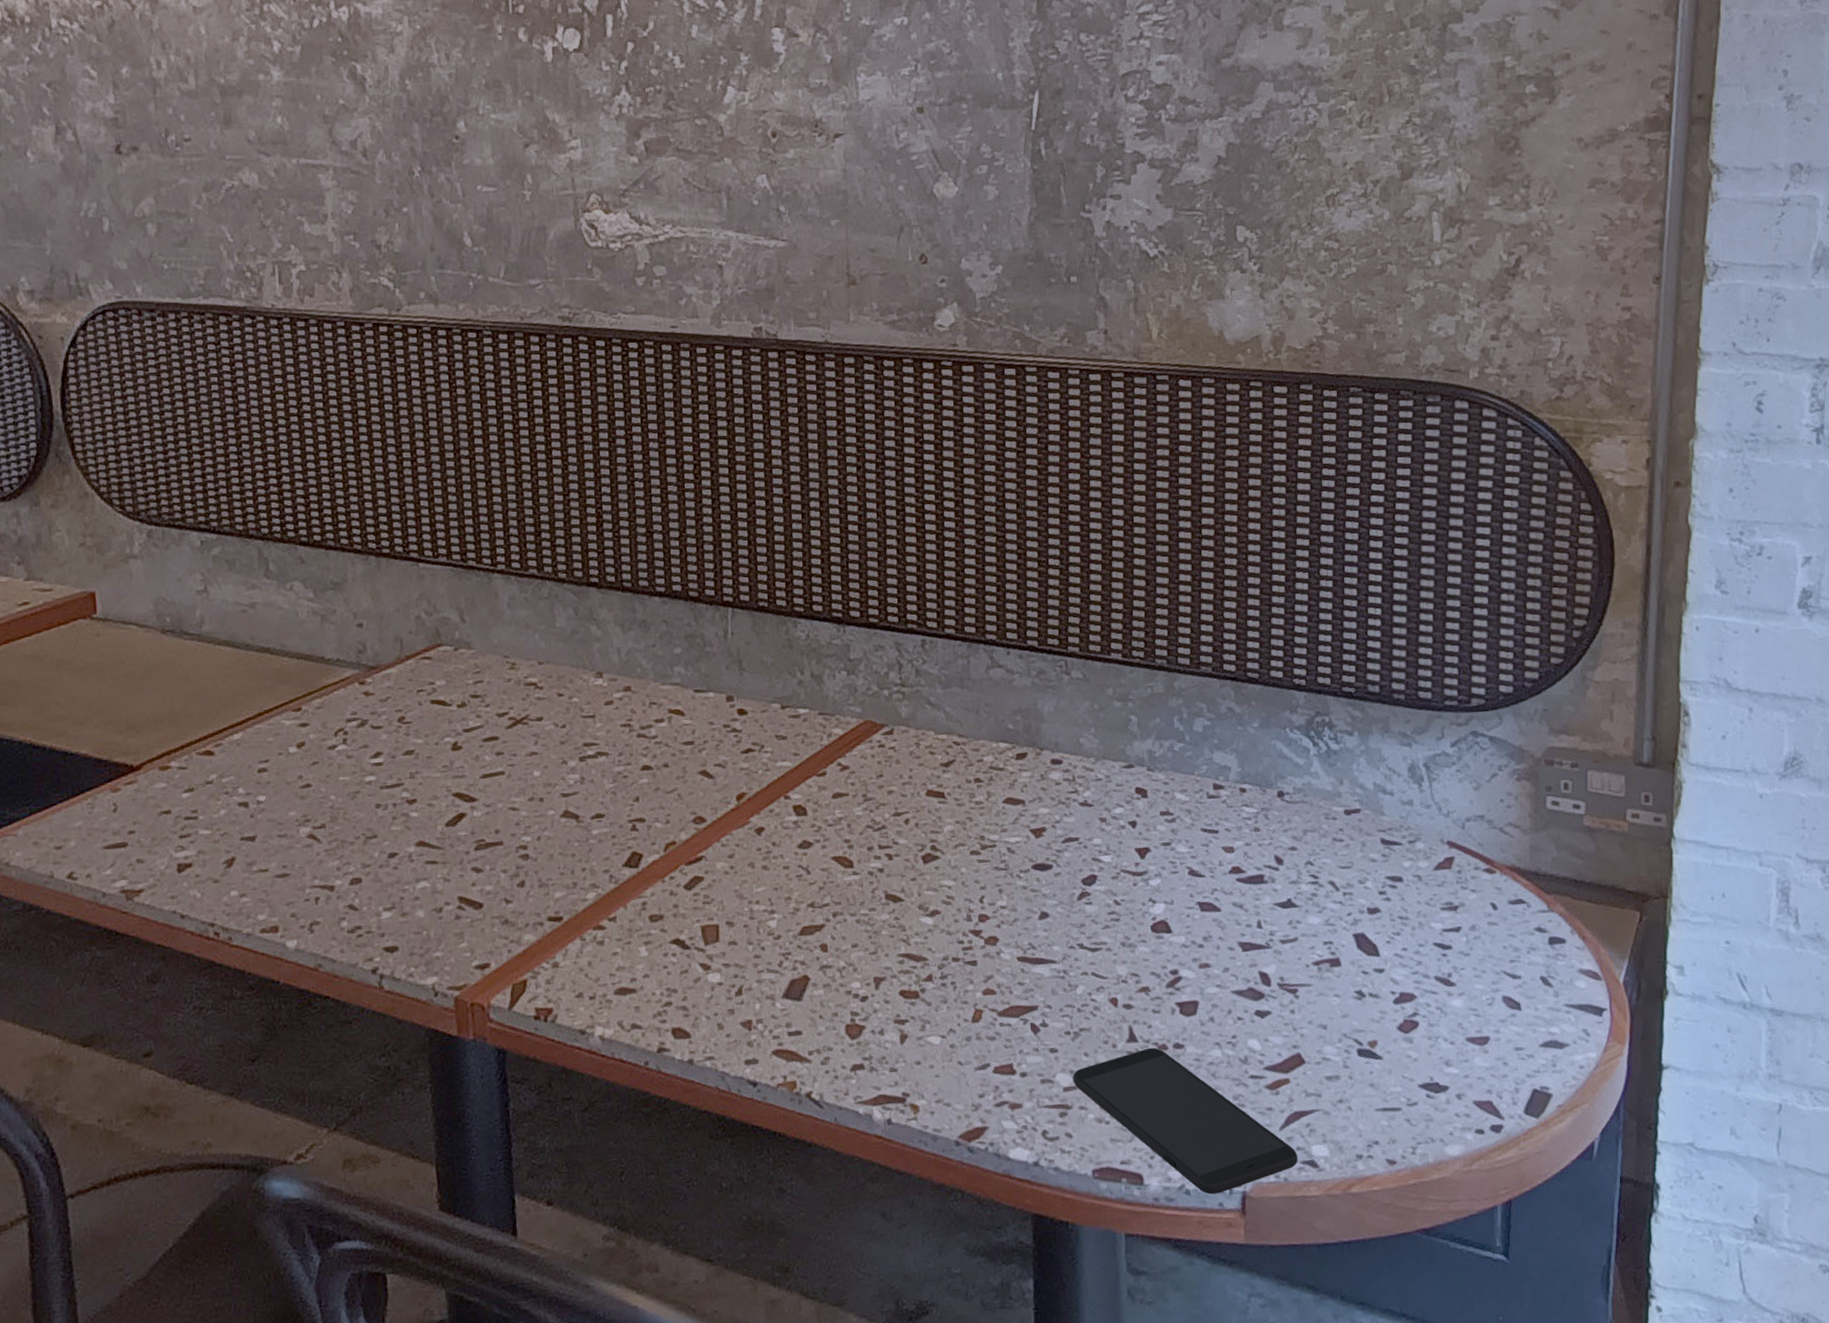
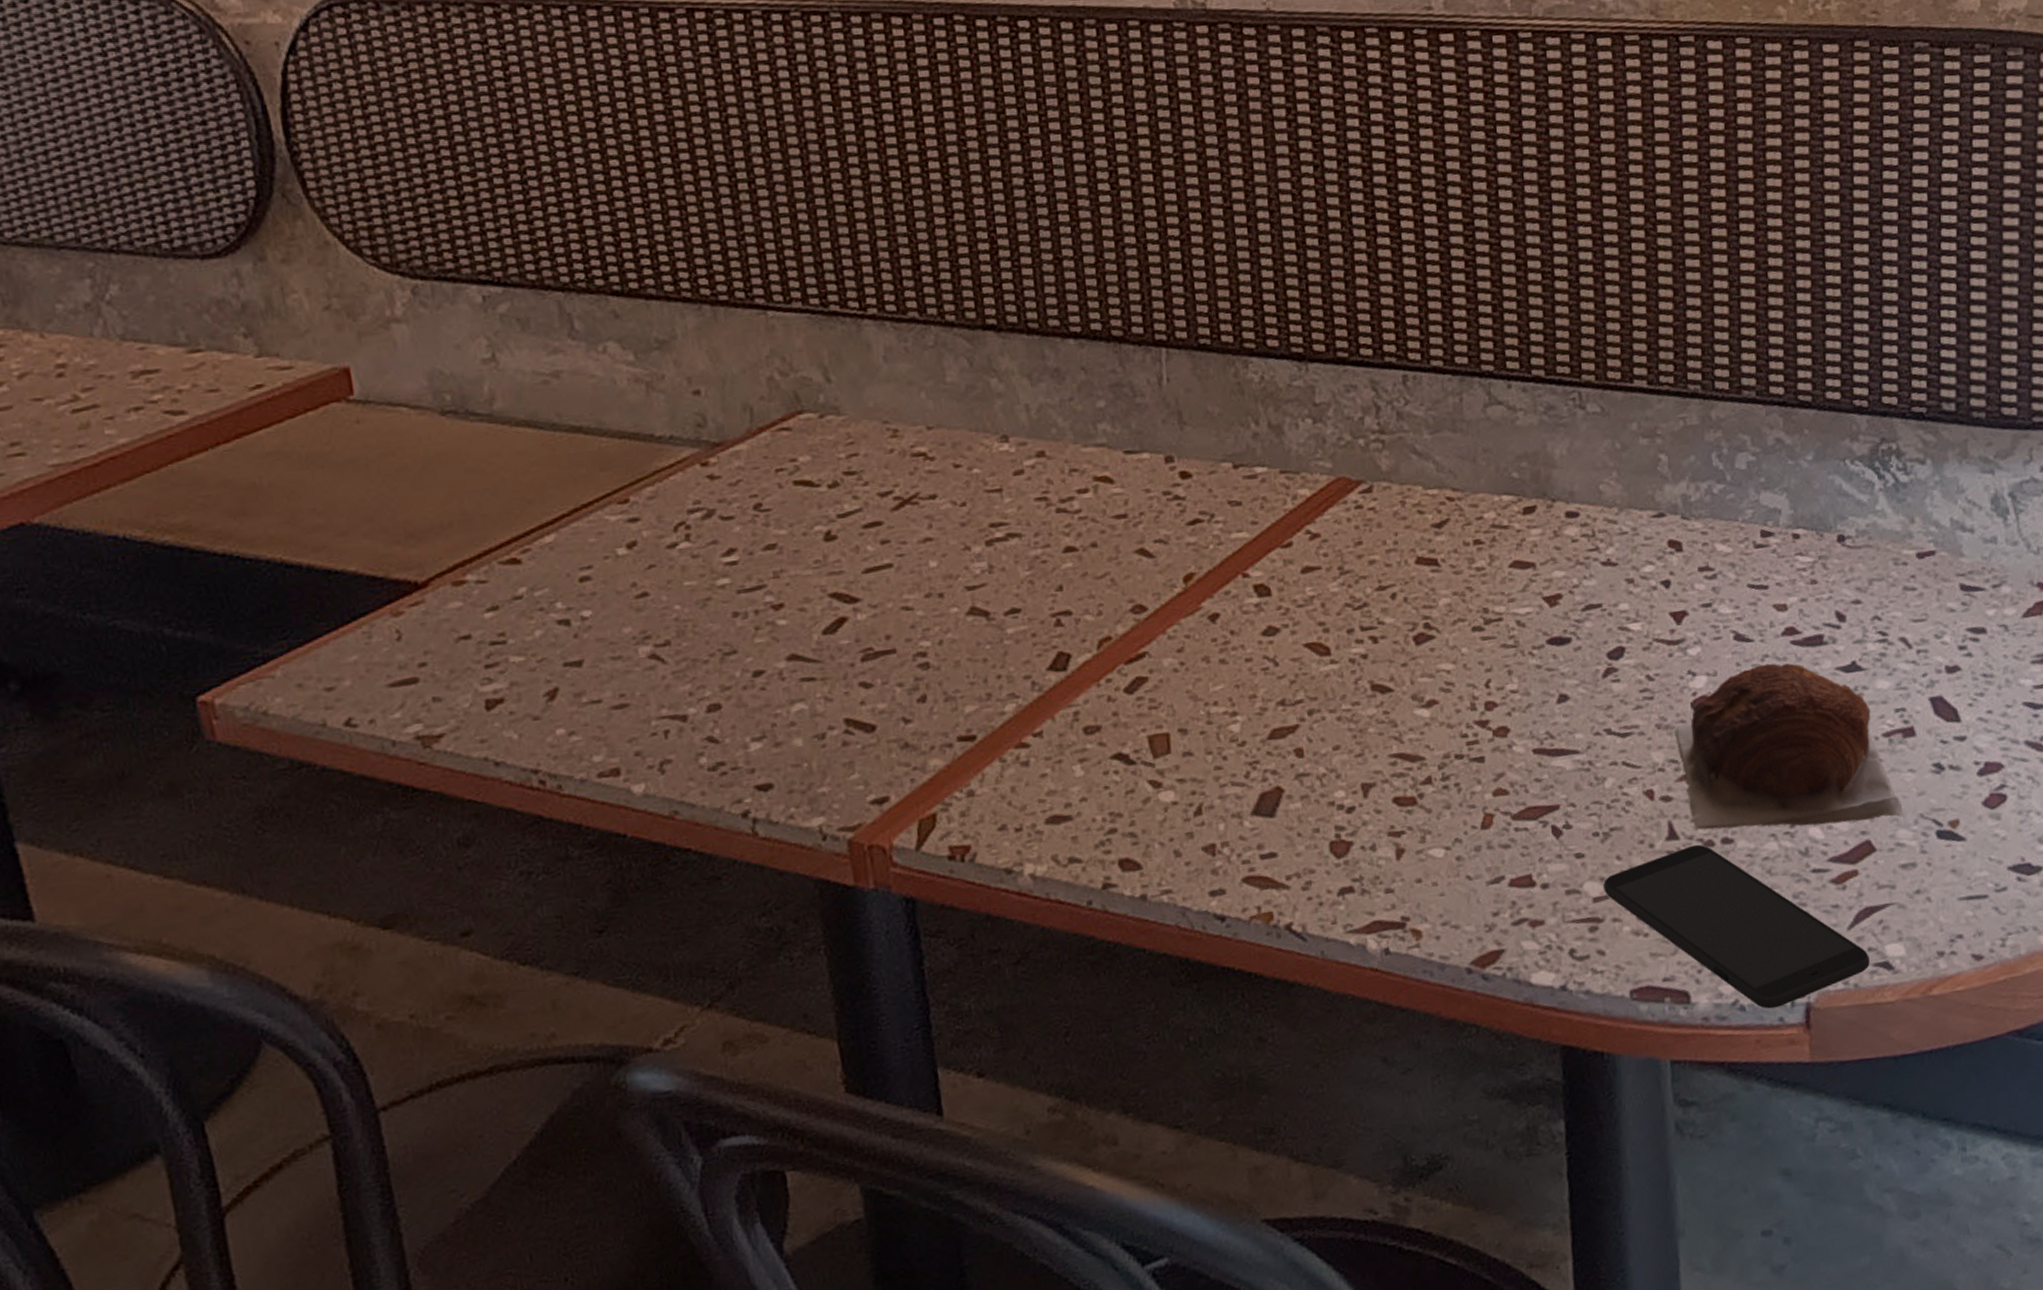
pastry: none [1135,896,1331,1038] -> present [1673,663,1905,831]

